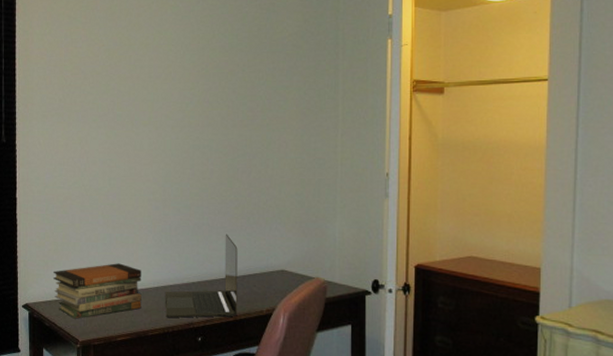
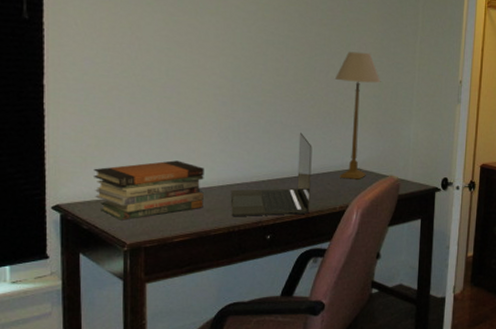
table lamp: none [258,150,303,281] -> present [335,51,381,180]

